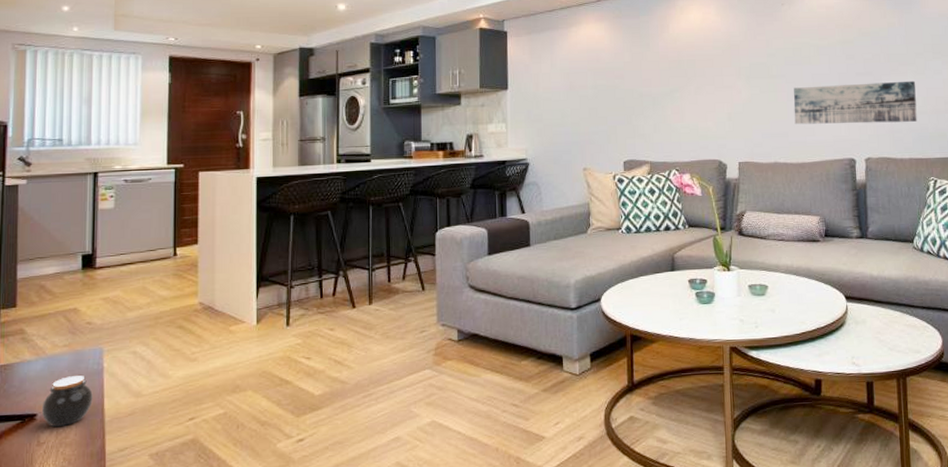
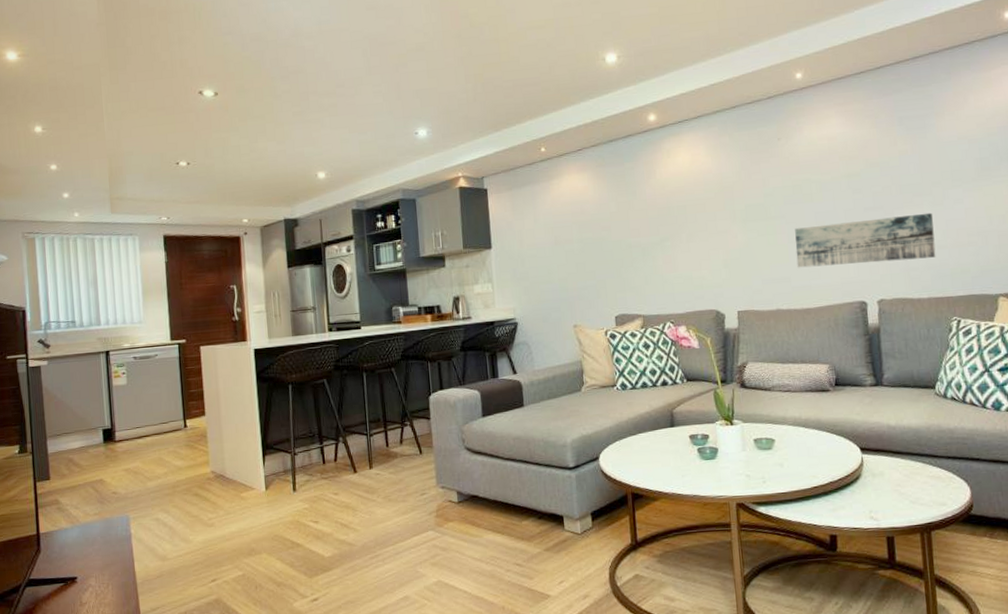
jar: present [41,374,93,428] -> none [80,540,125,589]

